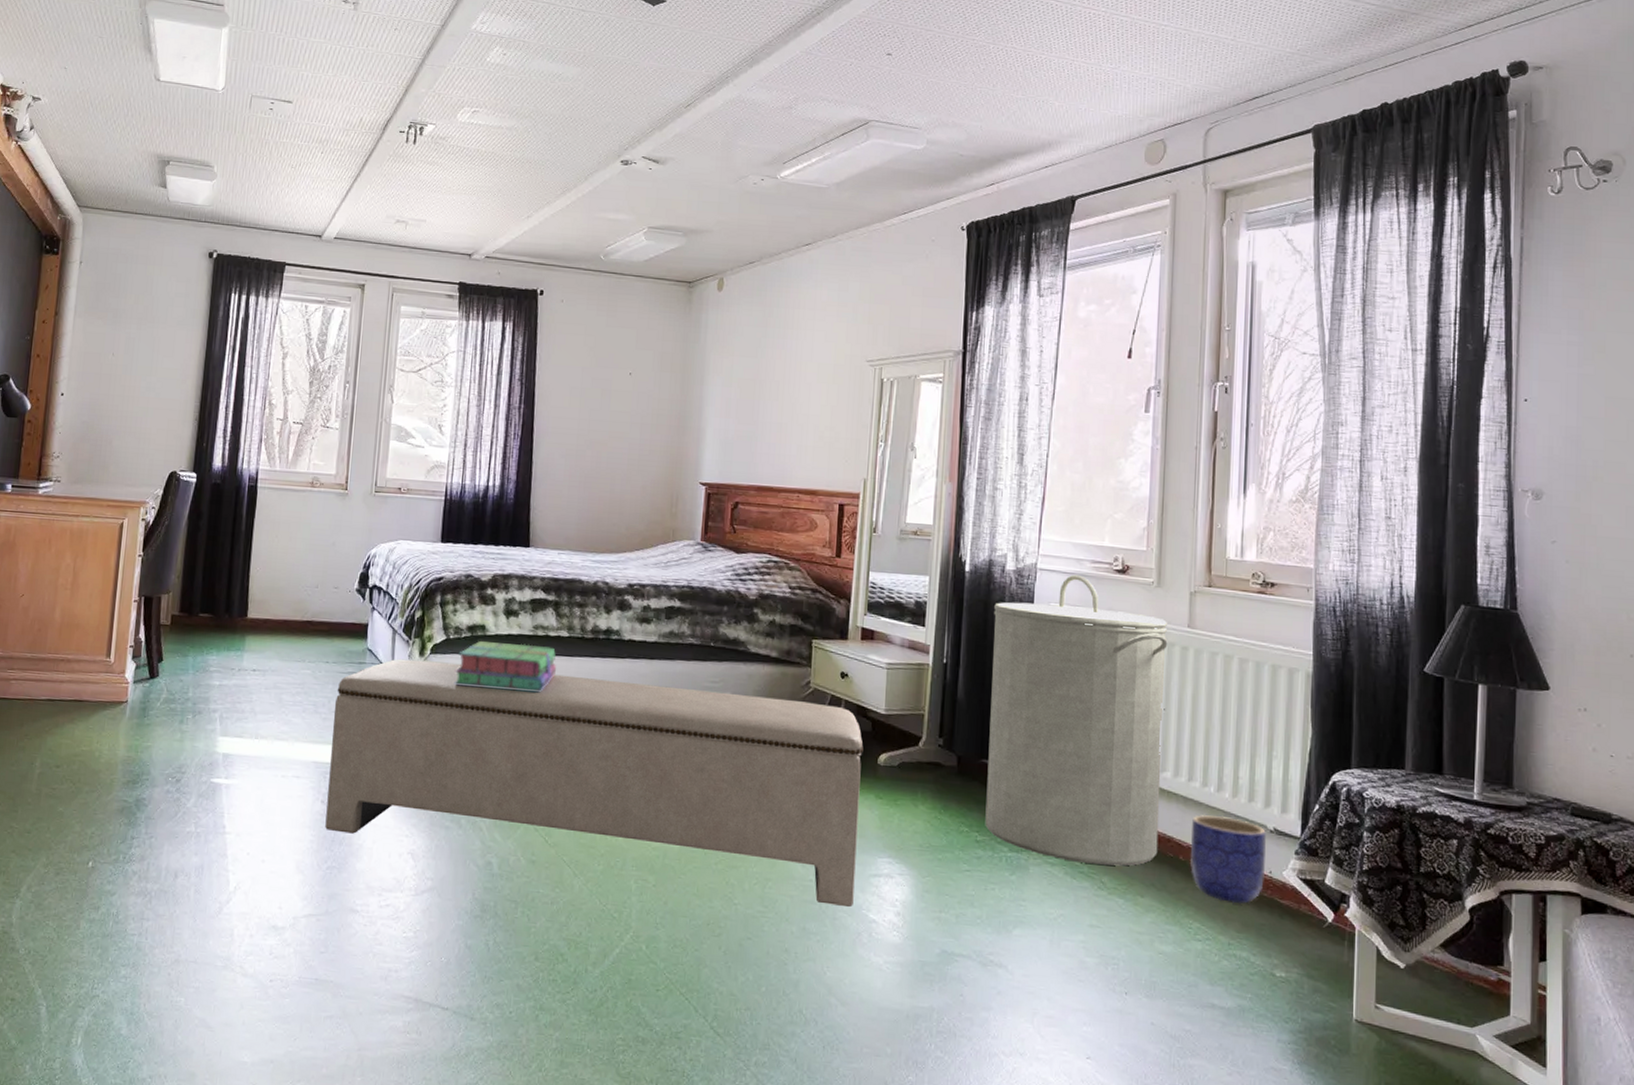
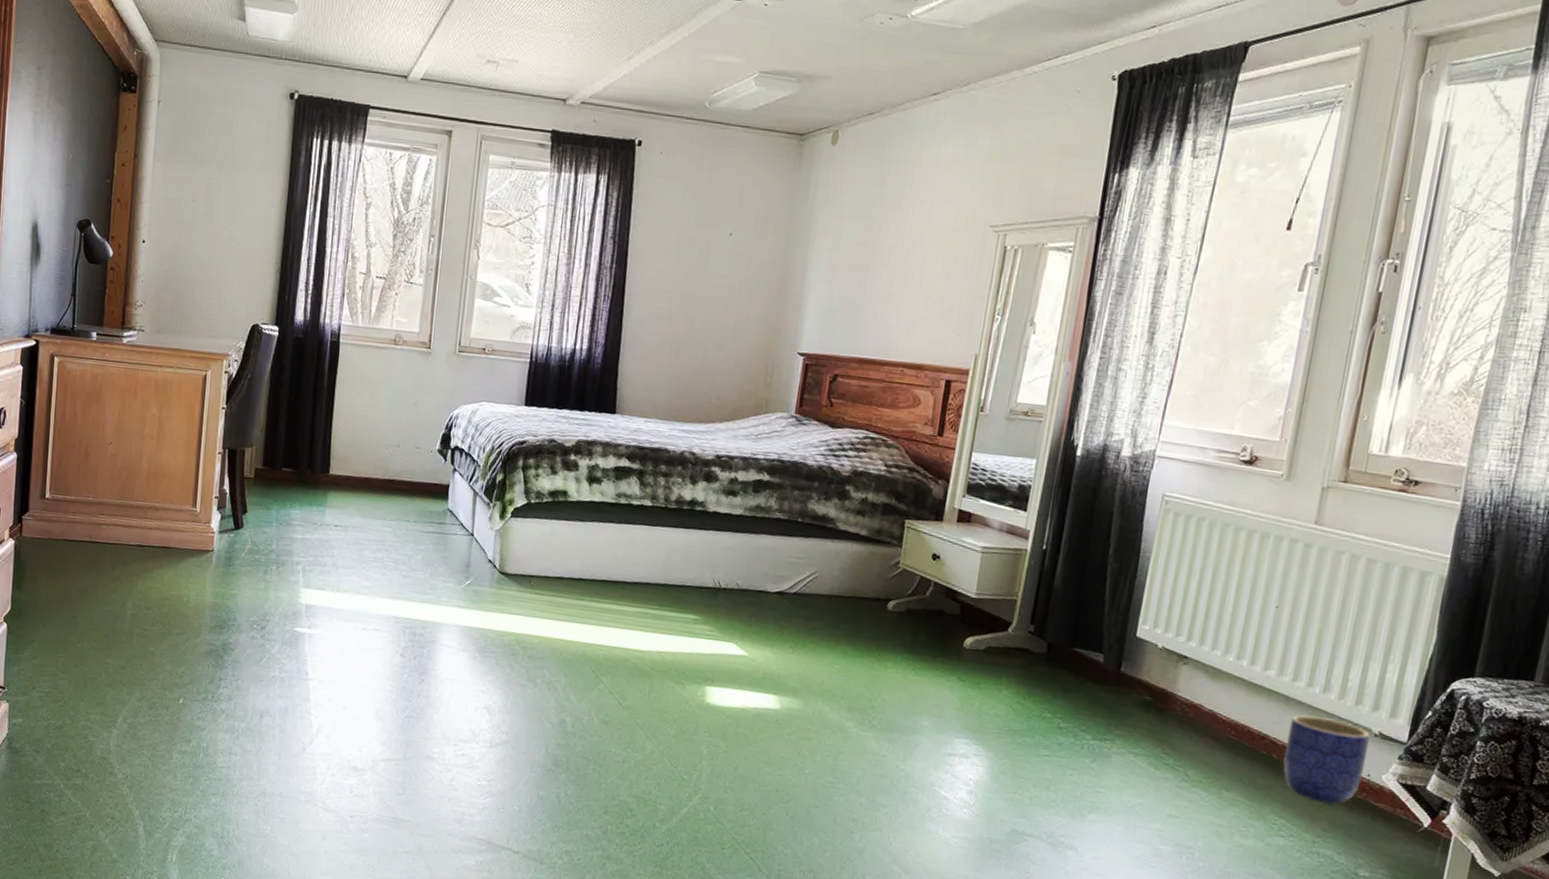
bench: present [325,658,864,908] -> none [404,520,950,784]
stack of books: present [453,641,556,693] -> none [533,507,638,561]
laundry hamper: present [985,574,1168,866] -> none [1069,463,1292,761]

